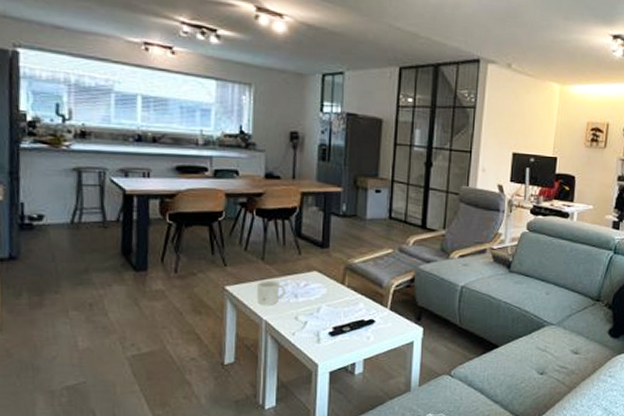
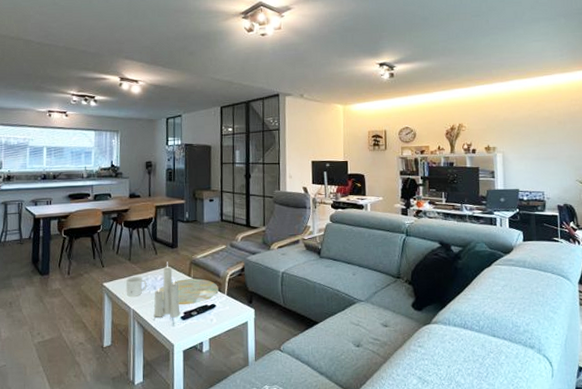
candle: none [293,264,329,333] -> present [153,261,181,318]
decorative tray: none [302,287,380,319] -> present [159,278,218,305]

